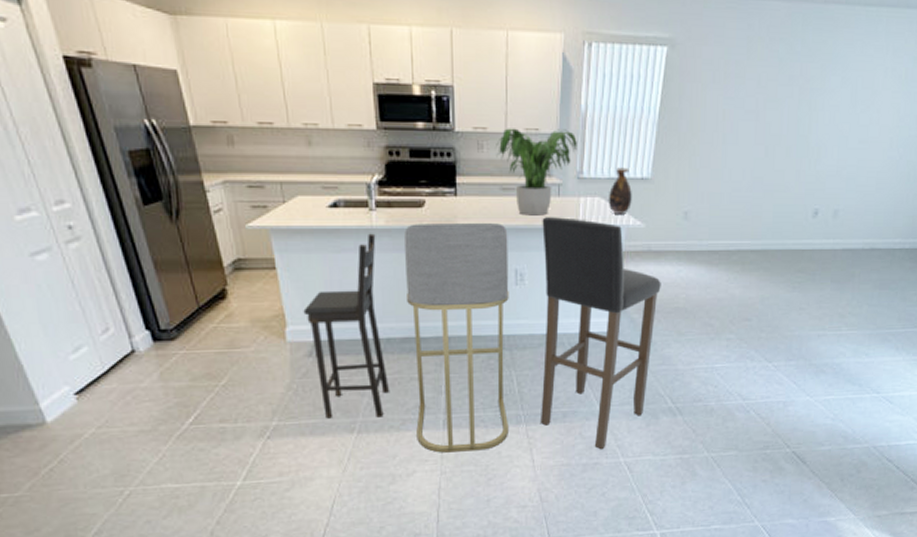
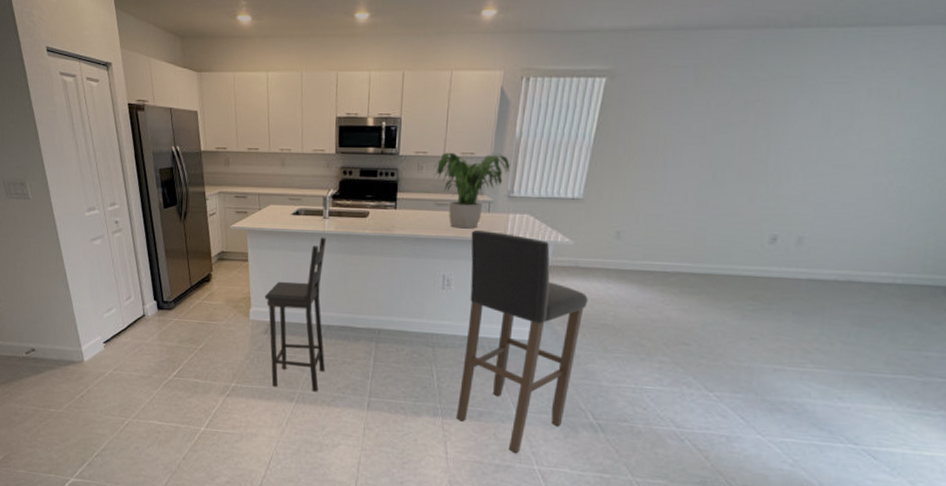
bar stool: present [403,223,509,453] -> none [344,231,439,435]
vase: present [608,167,632,214] -> none [536,188,562,231]

